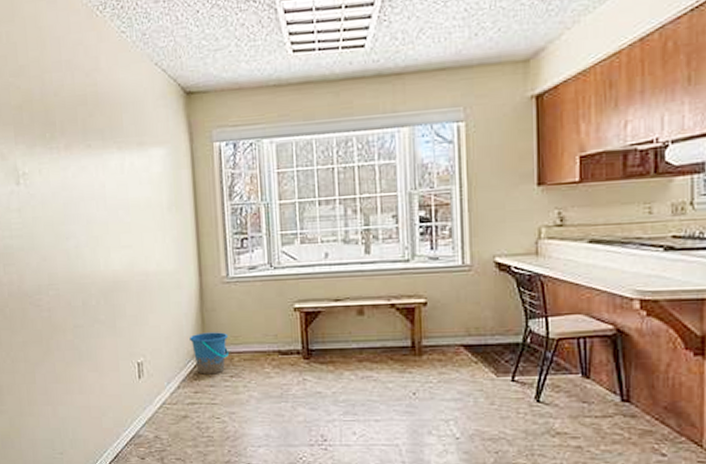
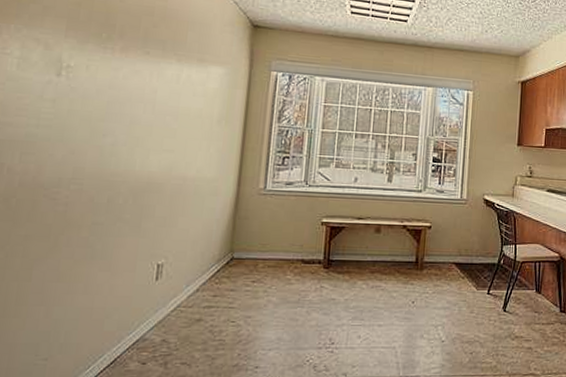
bucket: present [190,332,229,375] -> none [217,238,257,279]

